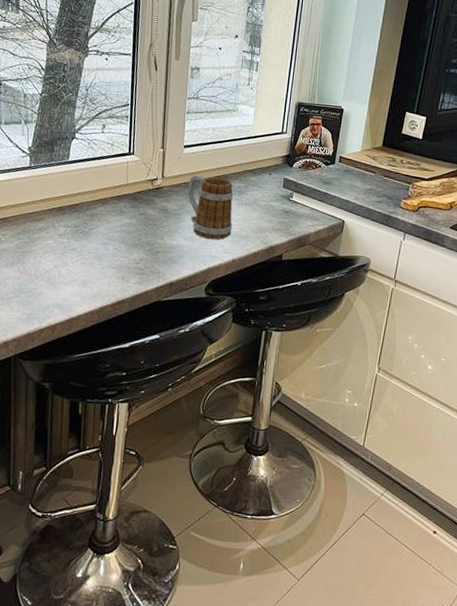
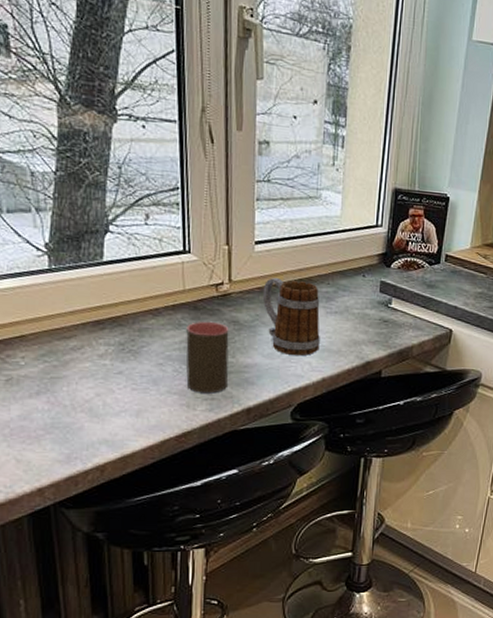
cup: none [123,209,160,269] -> present [186,321,229,394]

